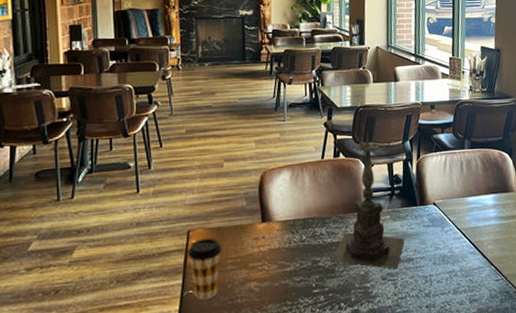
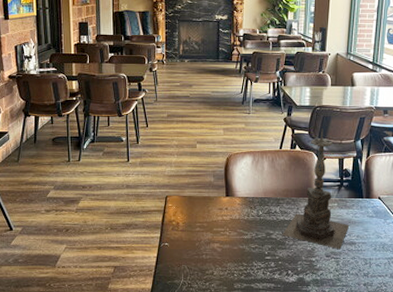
coffee cup: present [187,237,223,300] -> none [165,204,193,252]

